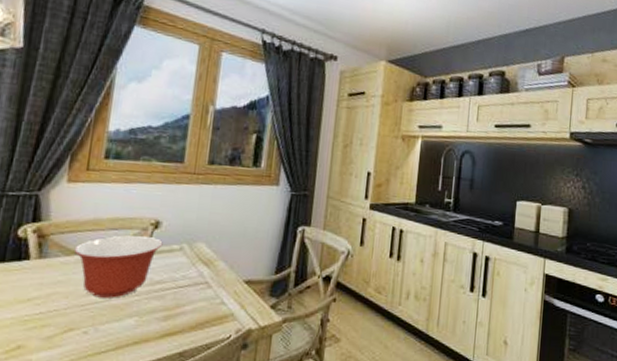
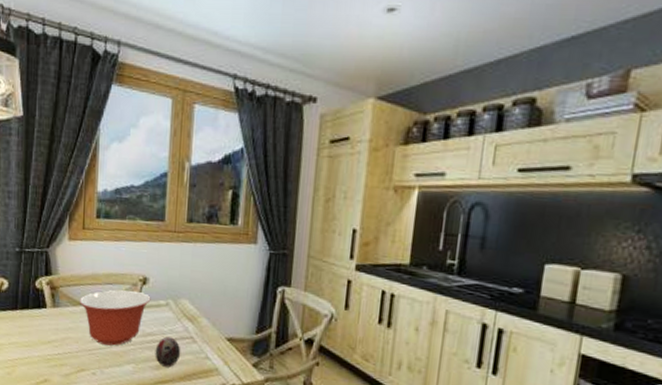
decorative egg: none [163,283,194,317] -> present [155,336,181,368]

